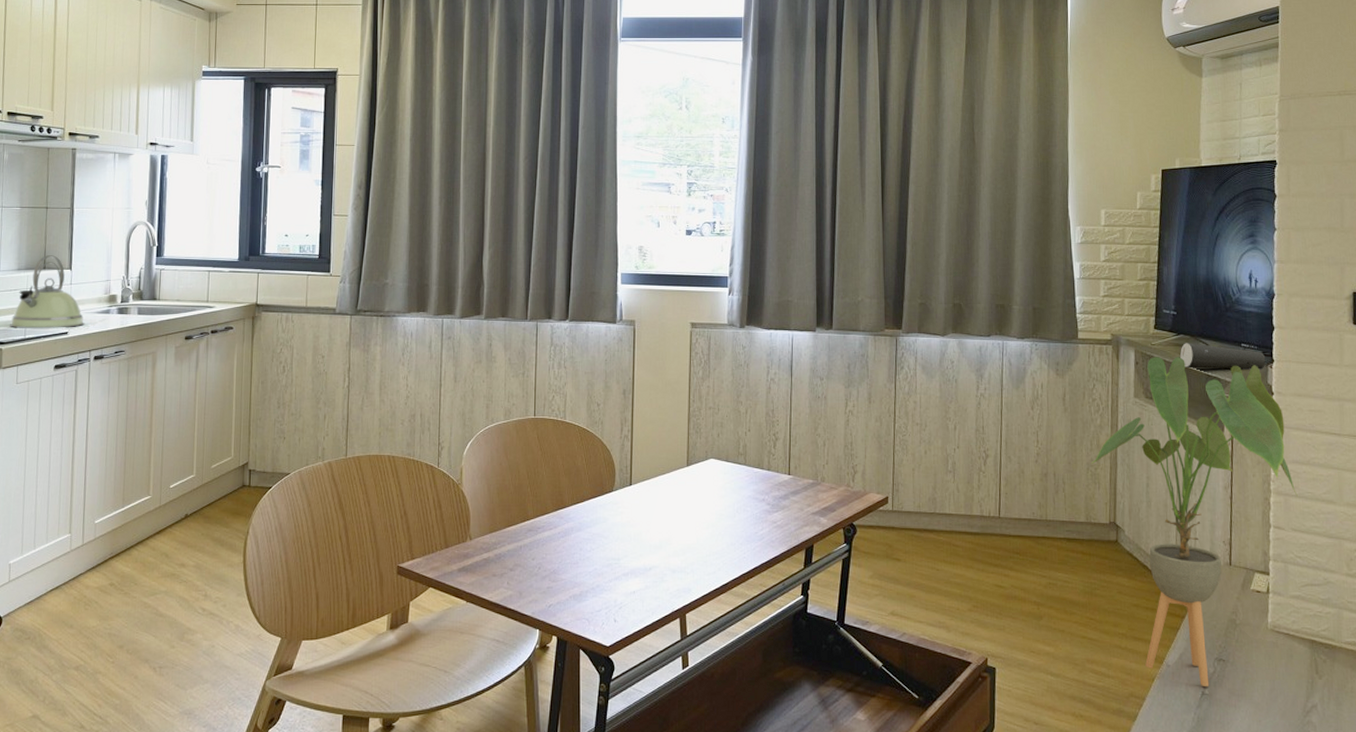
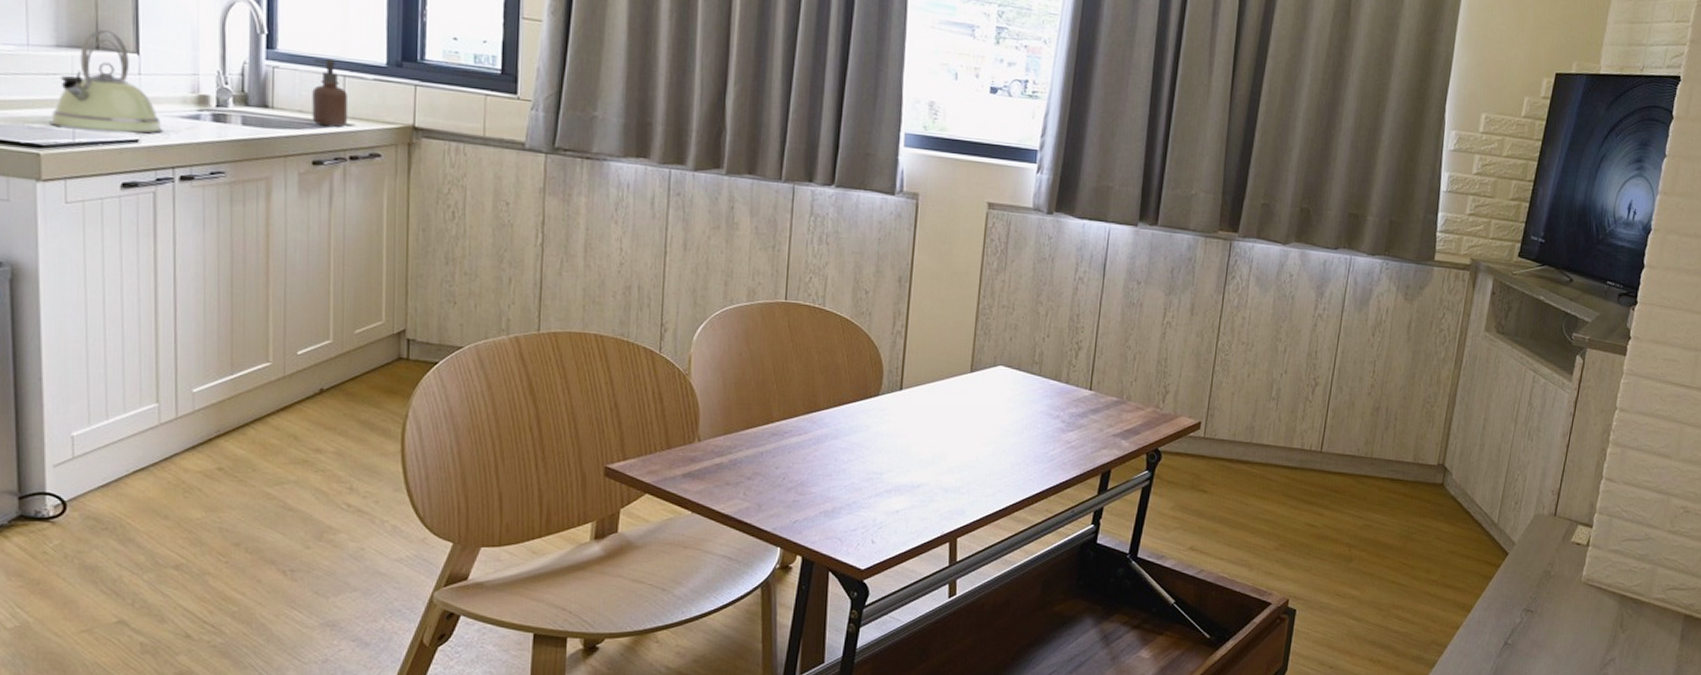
soap dispenser: none [186,259,211,309] -> present [312,58,349,127]
house plant: present [1091,357,1298,686] -> none [1428,288,1637,636]
speaker: present [1180,343,1266,370] -> none [1541,275,1630,311]

